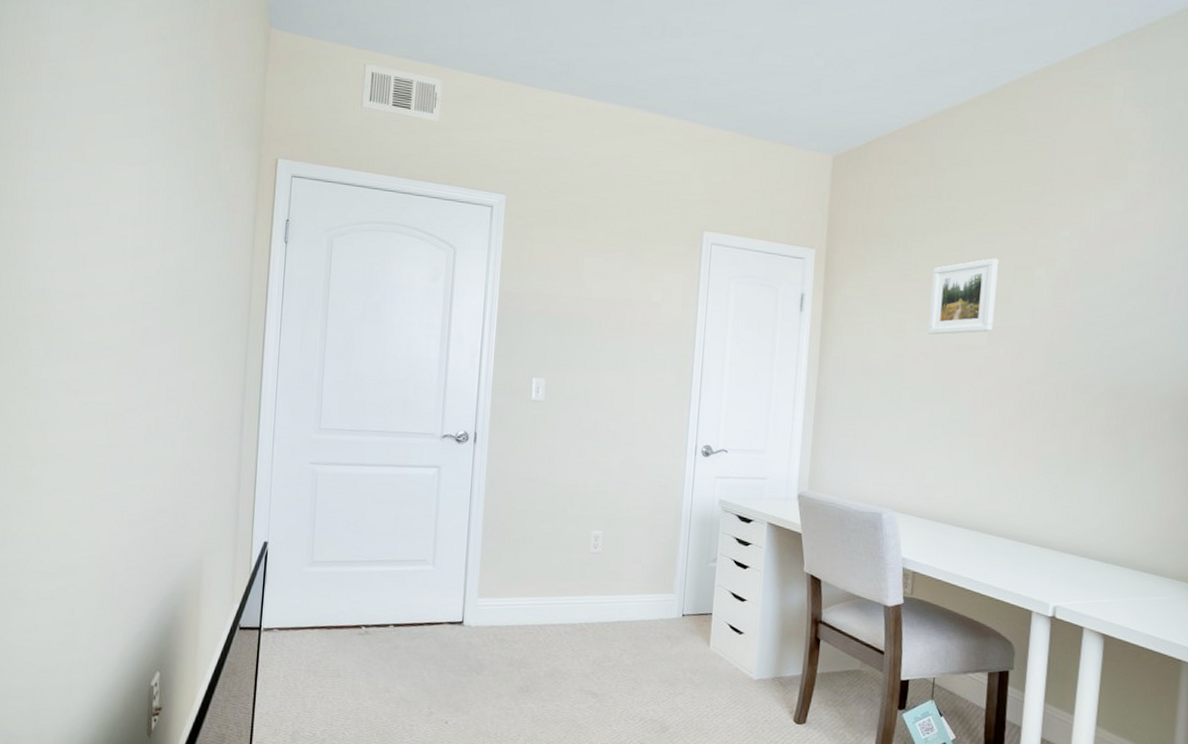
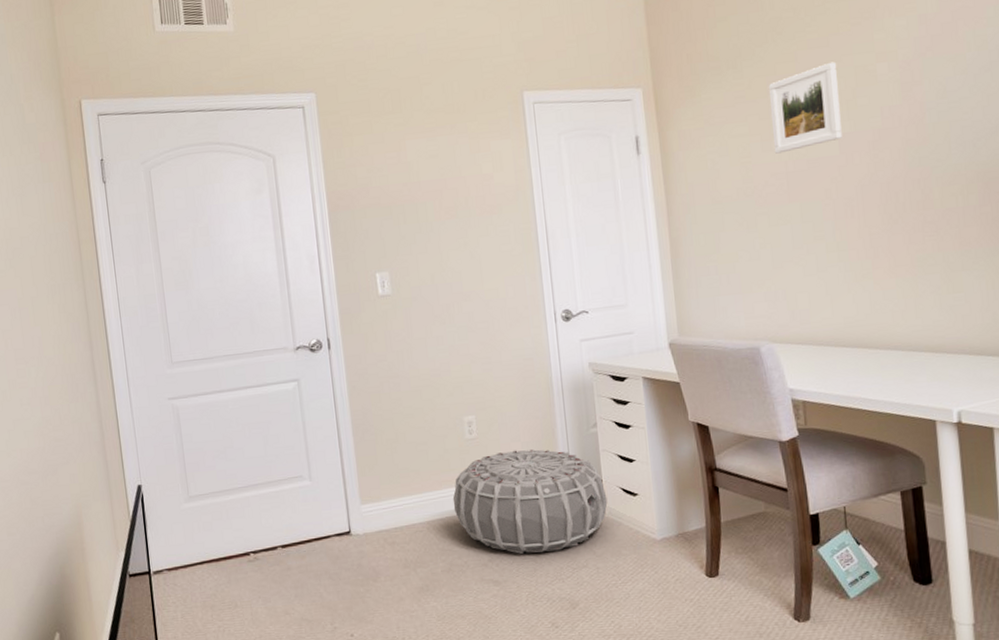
air purifier: none [566,570,714,674] -> present [452,449,608,555]

